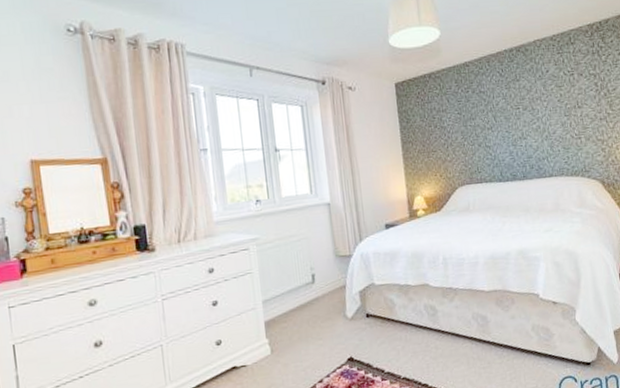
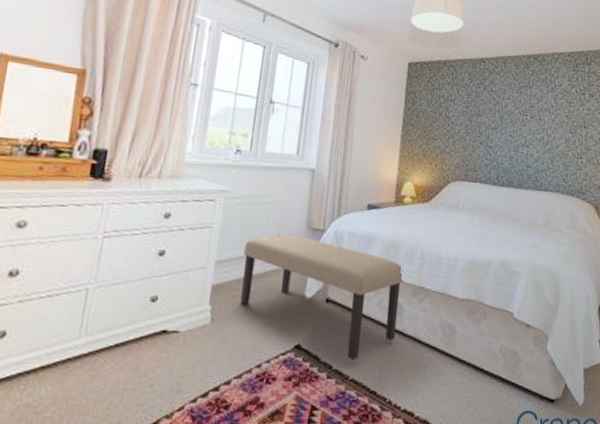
bench: none [284,264,435,362] -> present [240,234,404,361]

